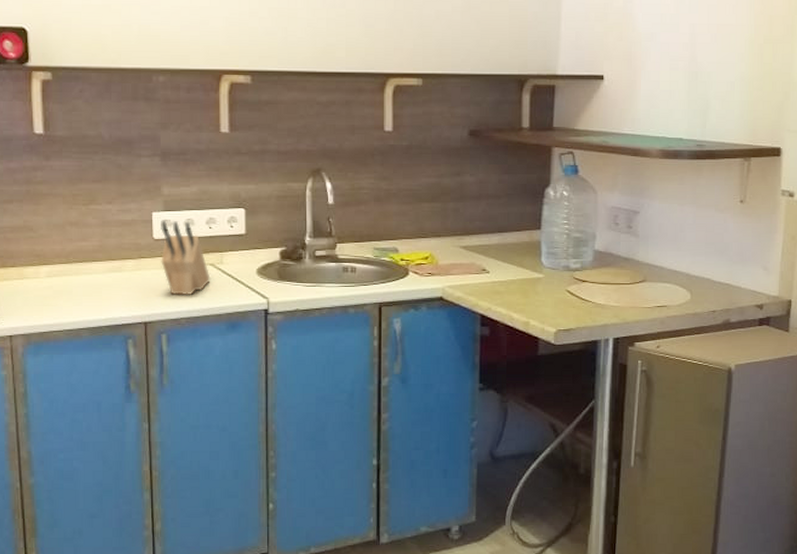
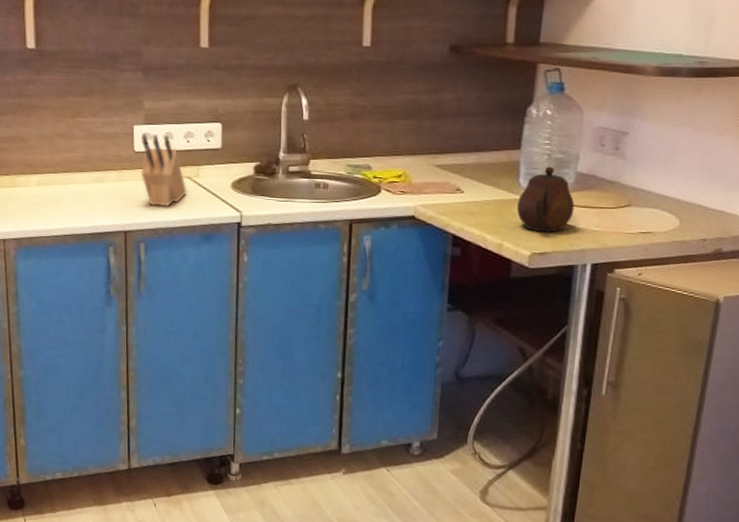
teapot: none [540,245,594,309] -> present [516,166,575,233]

